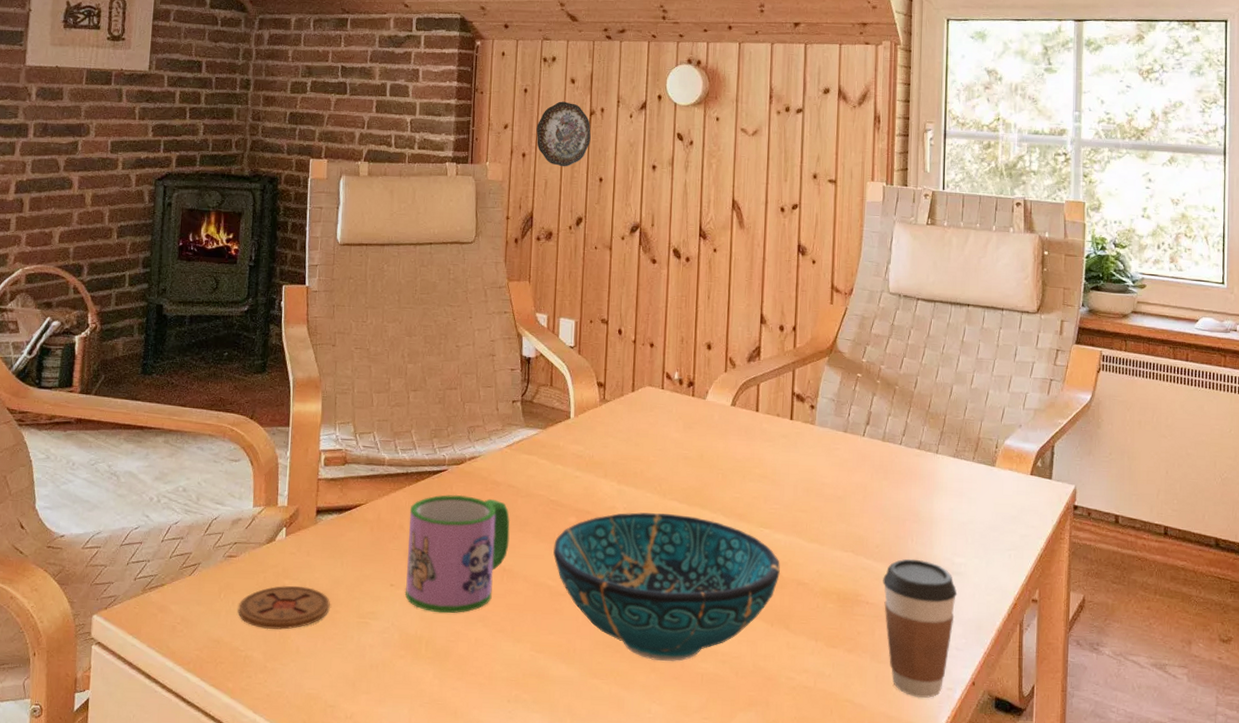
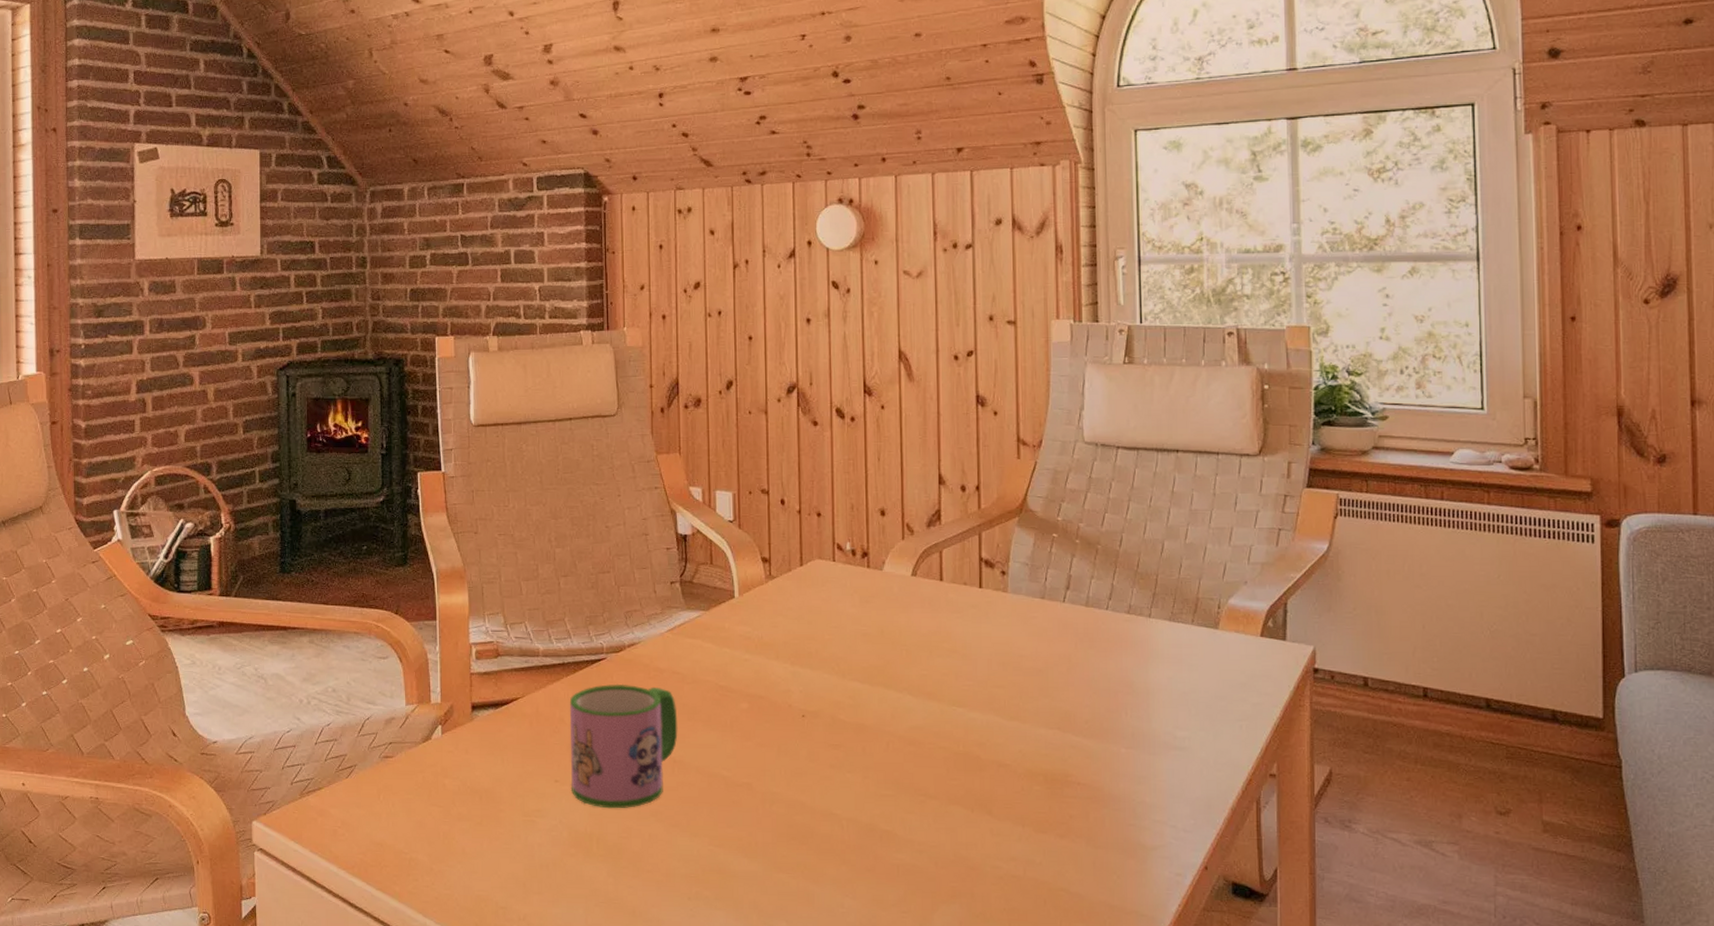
coaster: present [238,585,330,630] -> none [399,785,493,831]
decorative plate: present [536,101,591,167] -> none [676,255,736,327]
decorative bowl: present [553,512,781,662] -> none [726,695,979,854]
coffee cup: present [883,558,958,698] -> none [1095,734,1182,885]

